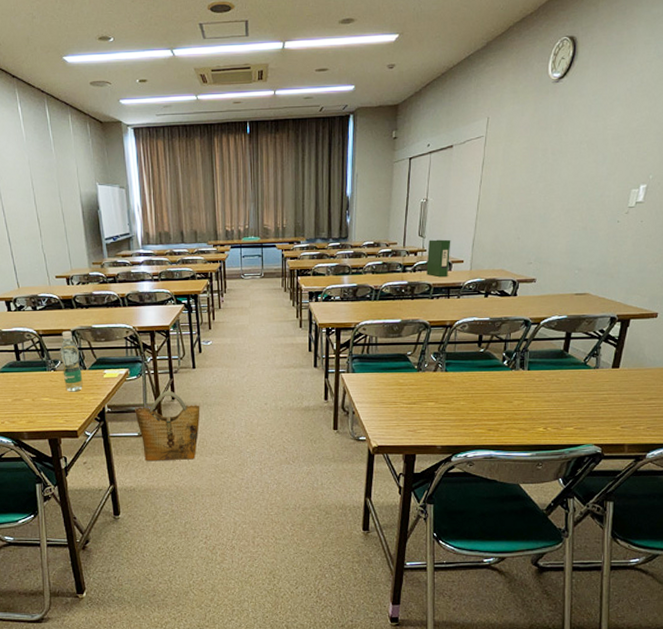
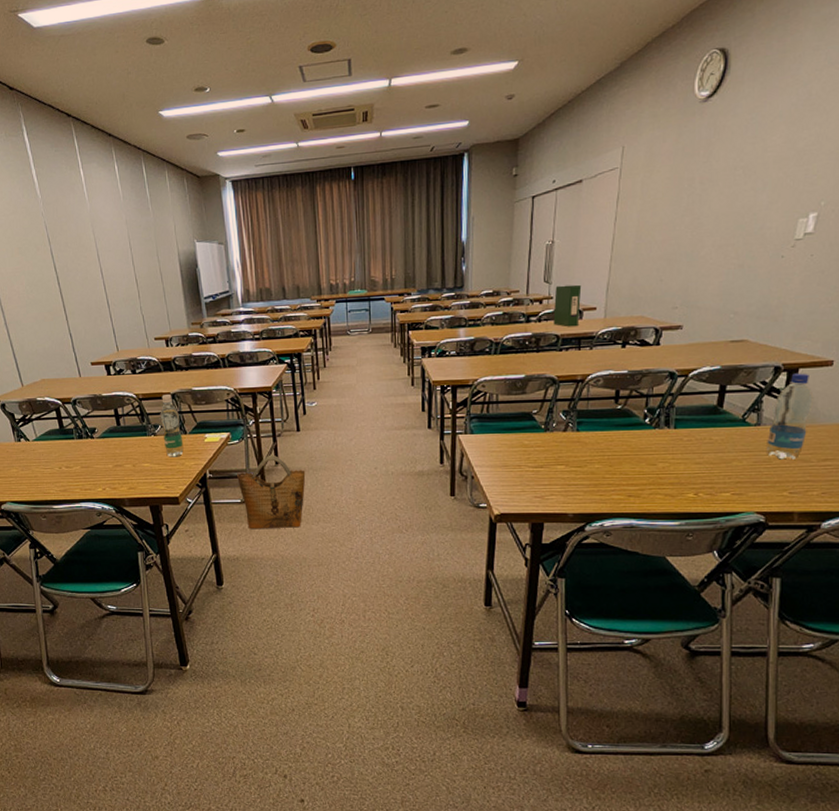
bottle: none [602,323,642,398] -> present [765,373,814,460]

